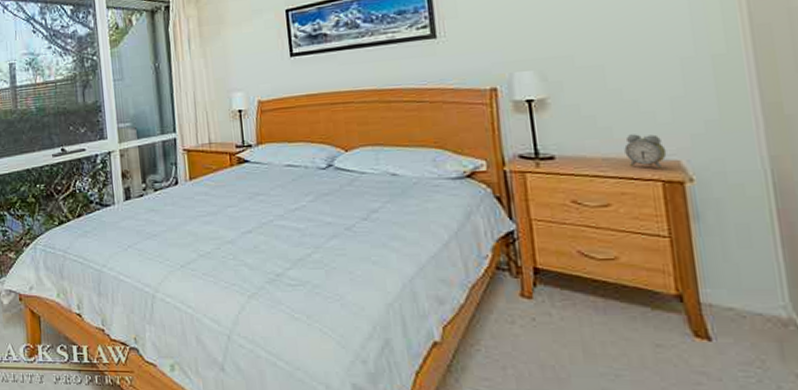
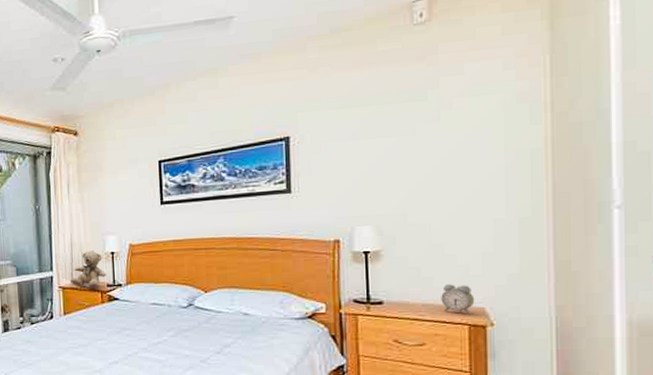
teddy bear: none [194,109,235,152] -> present [69,250,107,290]

